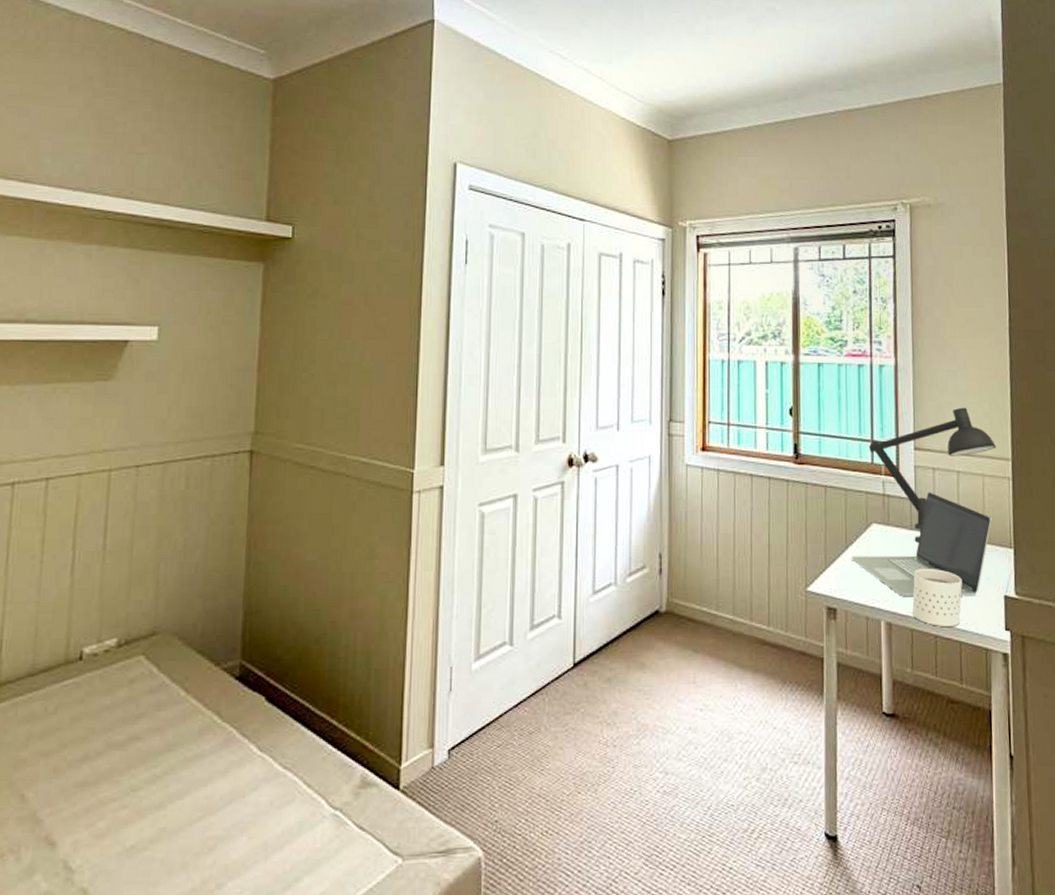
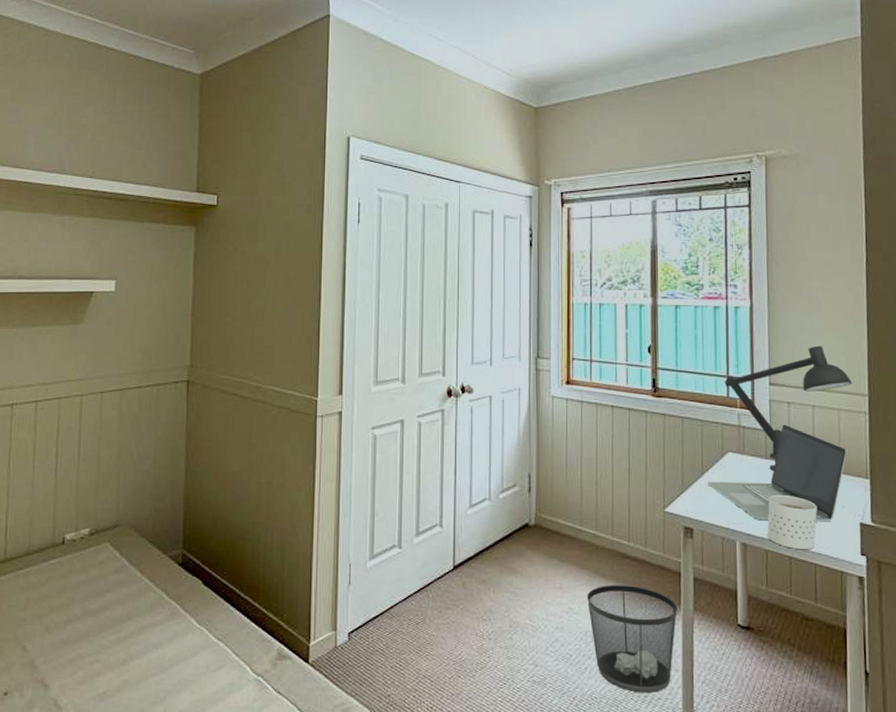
waste bin: none [724,675,820,796] -> present [587,584,678,694]

